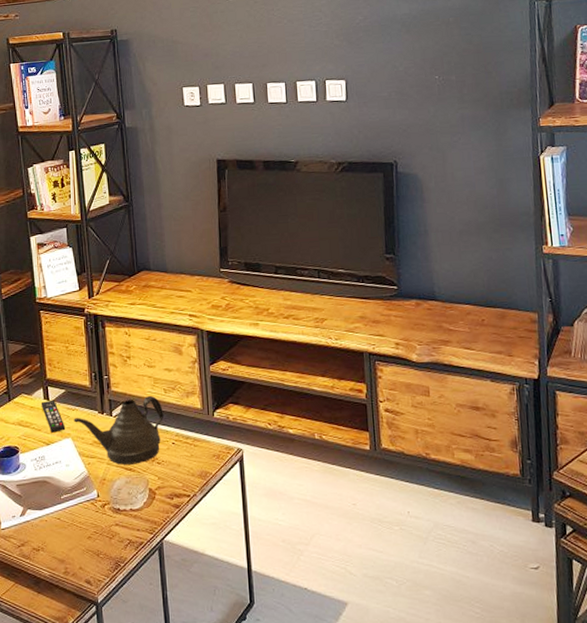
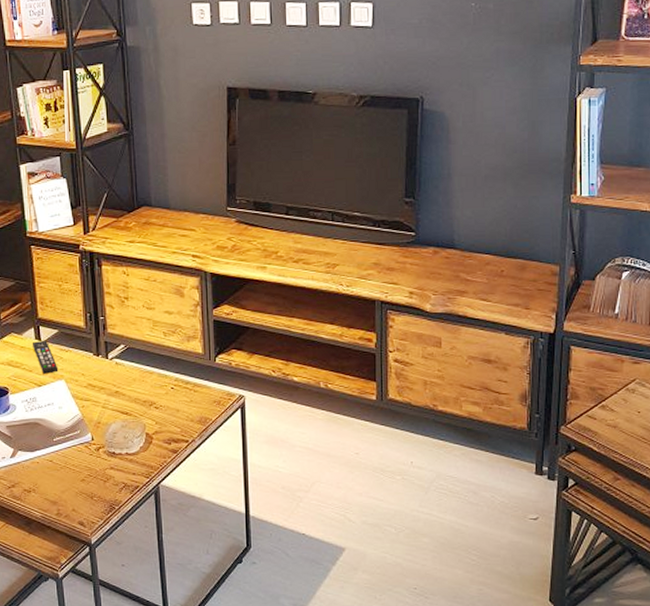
teapot: present [73,395,163,465] -> none [67,338,162,409]

